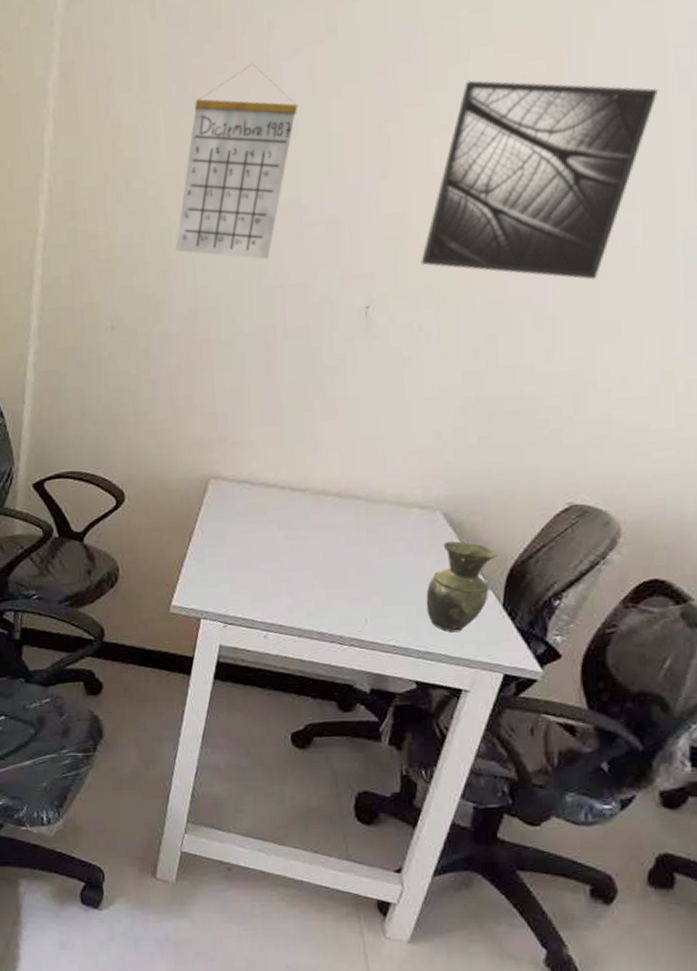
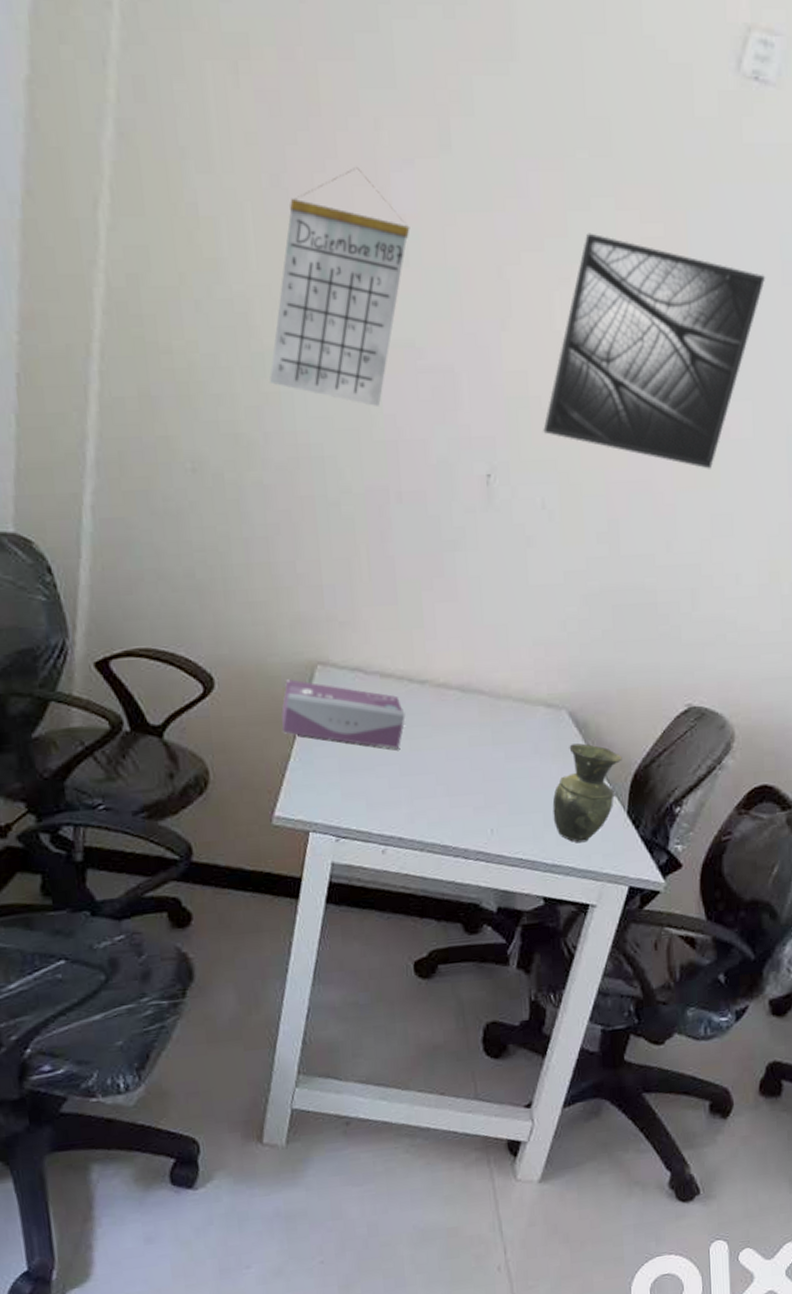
tissue box: none [179,492,287,550] -> present [281,679,406,750]

